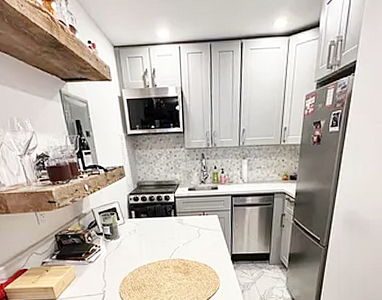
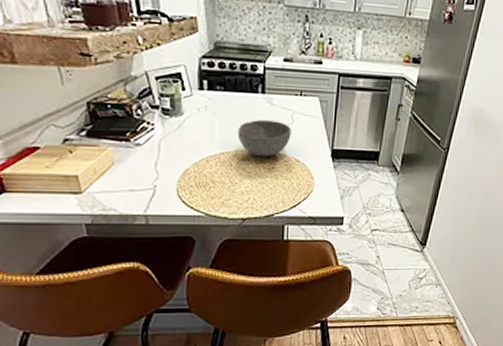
bowl: none [159,236,199,265] -> present [237,120,291,157]

